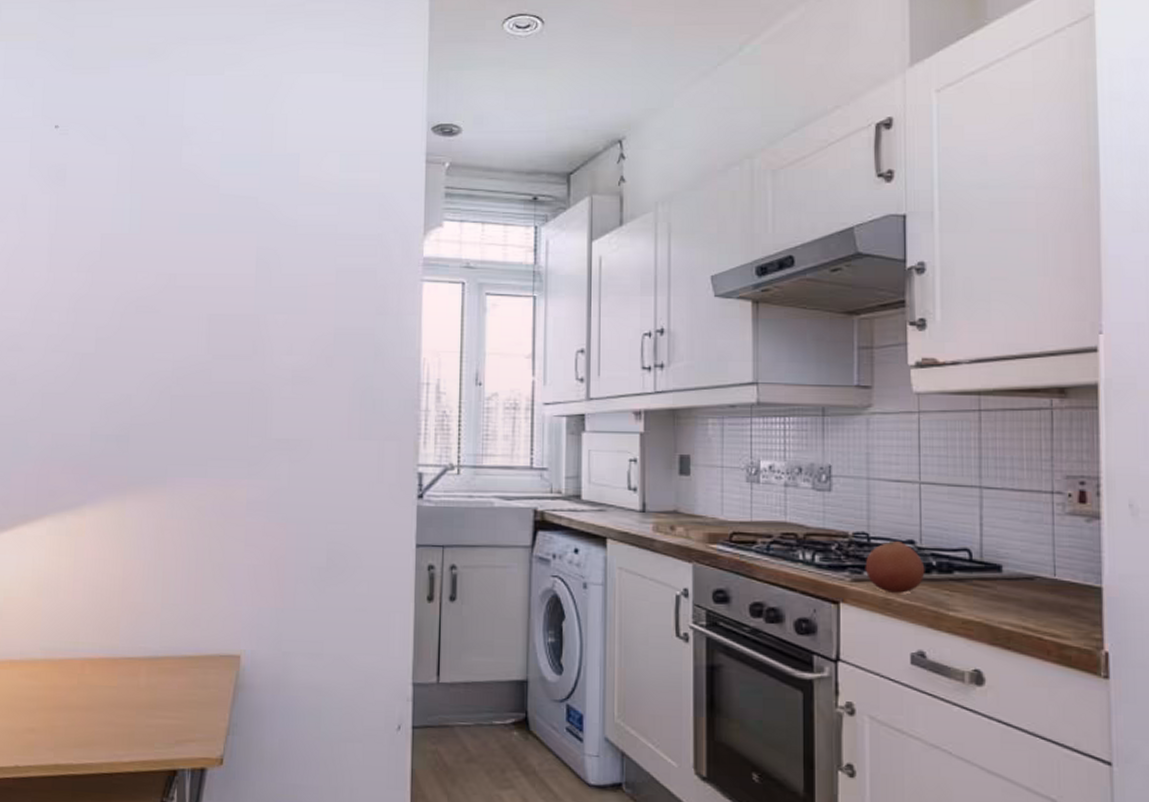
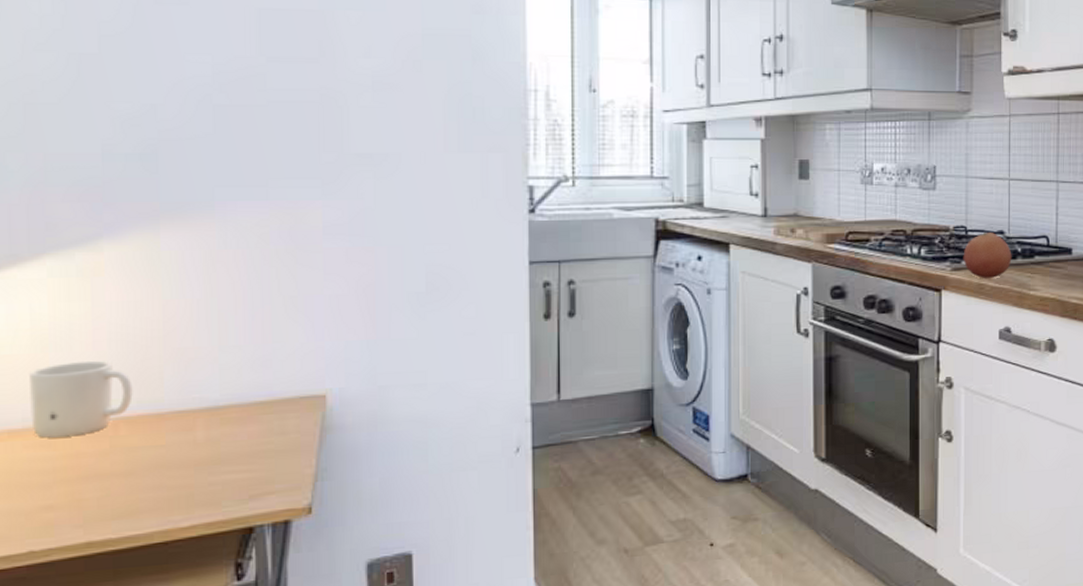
mug: none [26,607,97,671] -> present [29,360,133,438]

